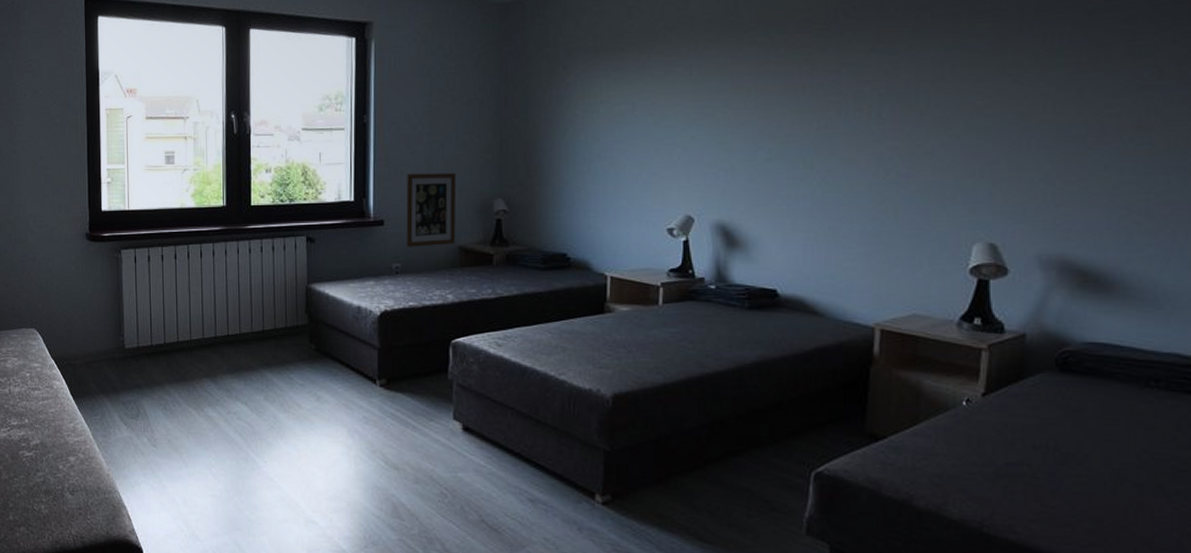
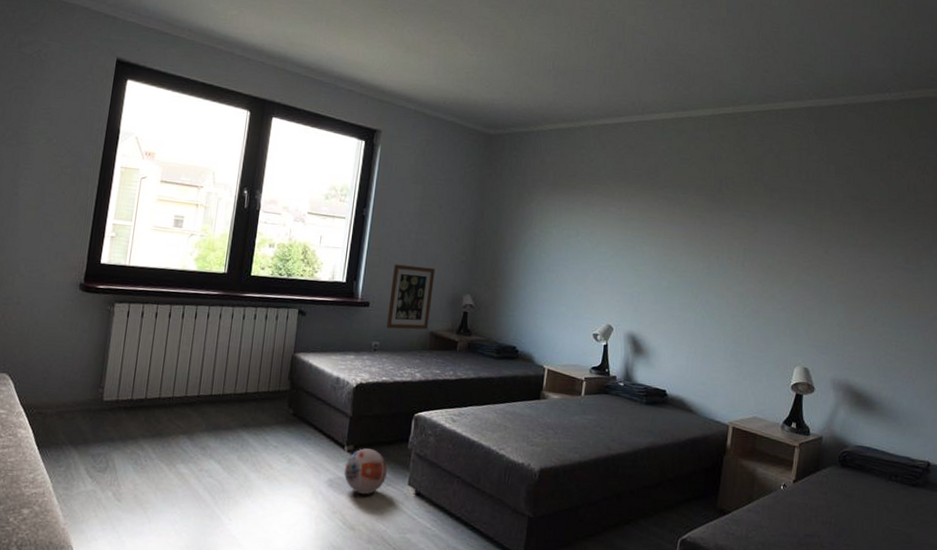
ball: none [378,382,427,432] -> present [344,448,387,495]

